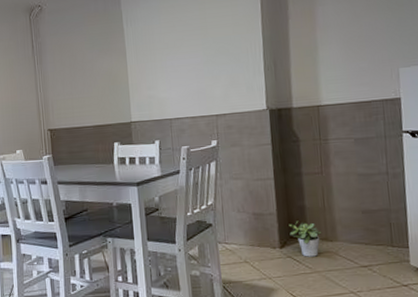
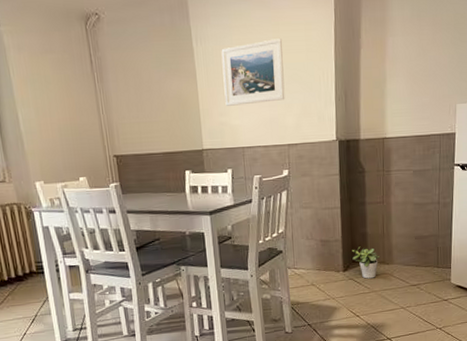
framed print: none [149,15,213,80] -> present [221,38,285,106]

